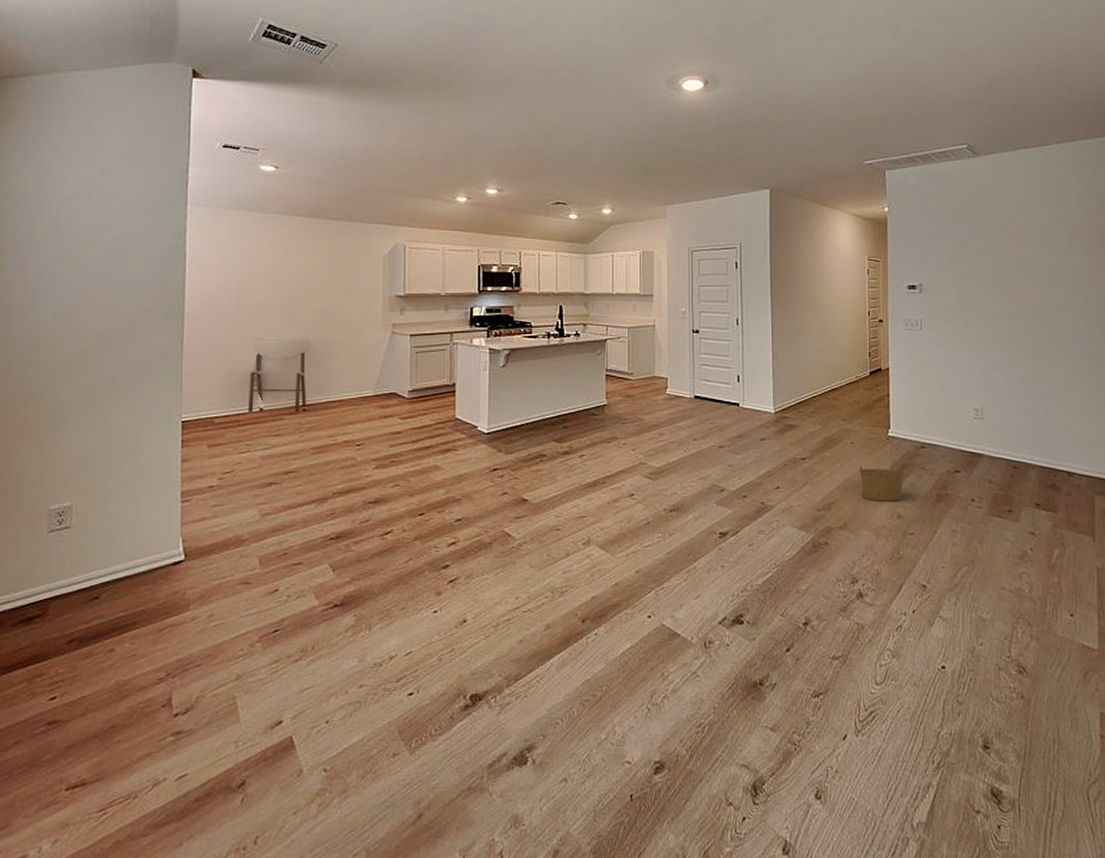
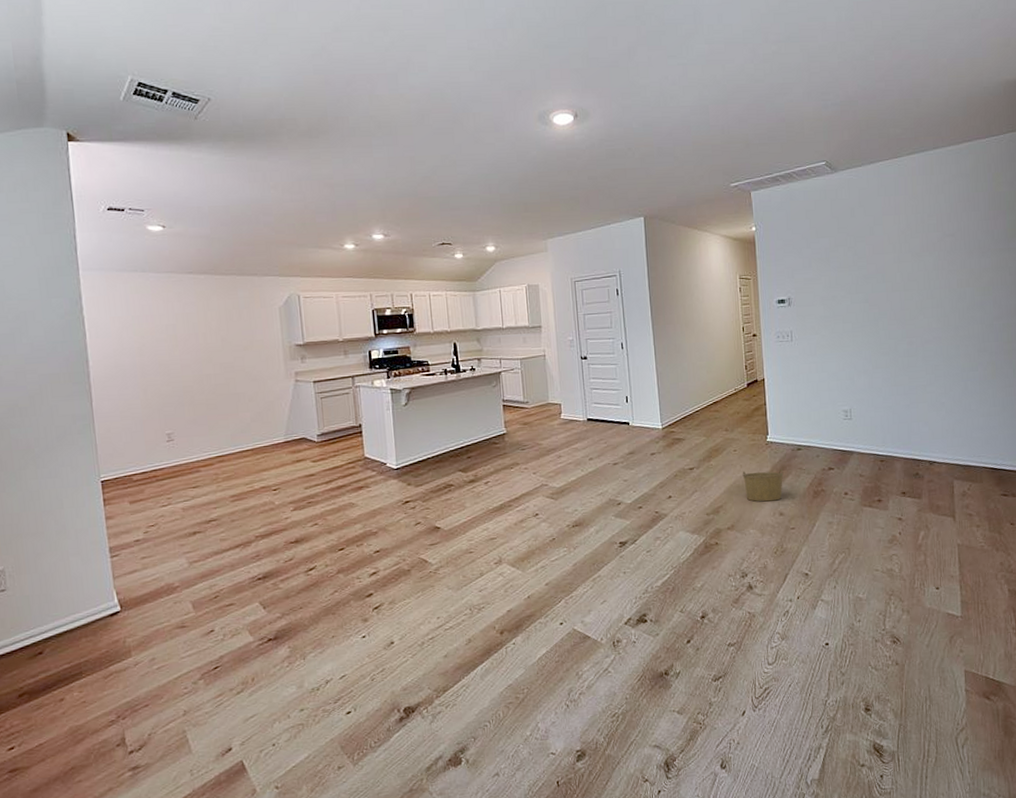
dining chair: present [247,338,312,413] -> none [161,393,221,468]

